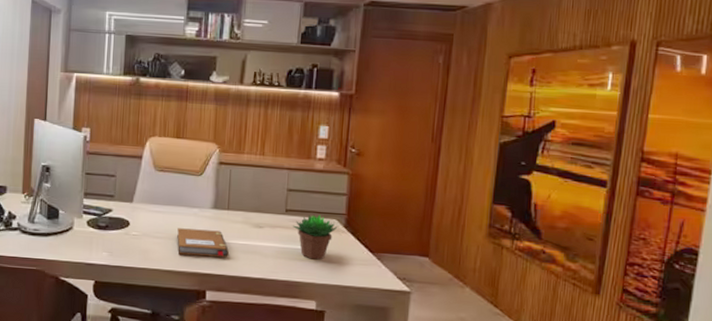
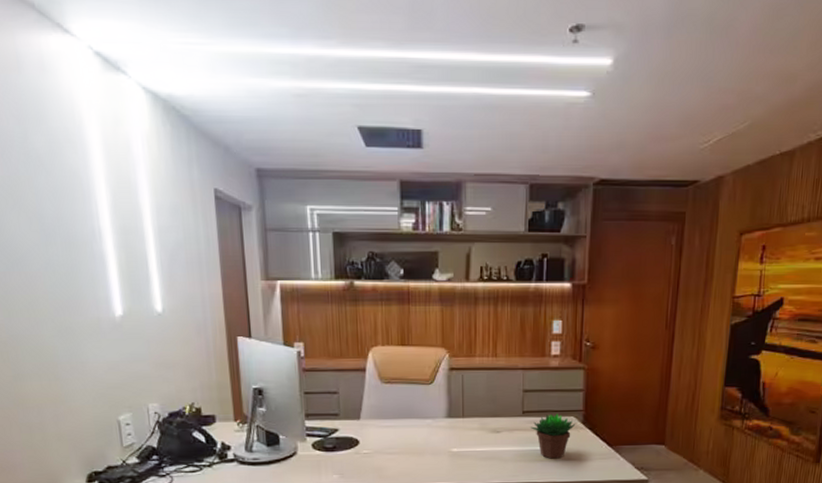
notebook: present [177,228,229,258] -> none [411,440,467,469]

